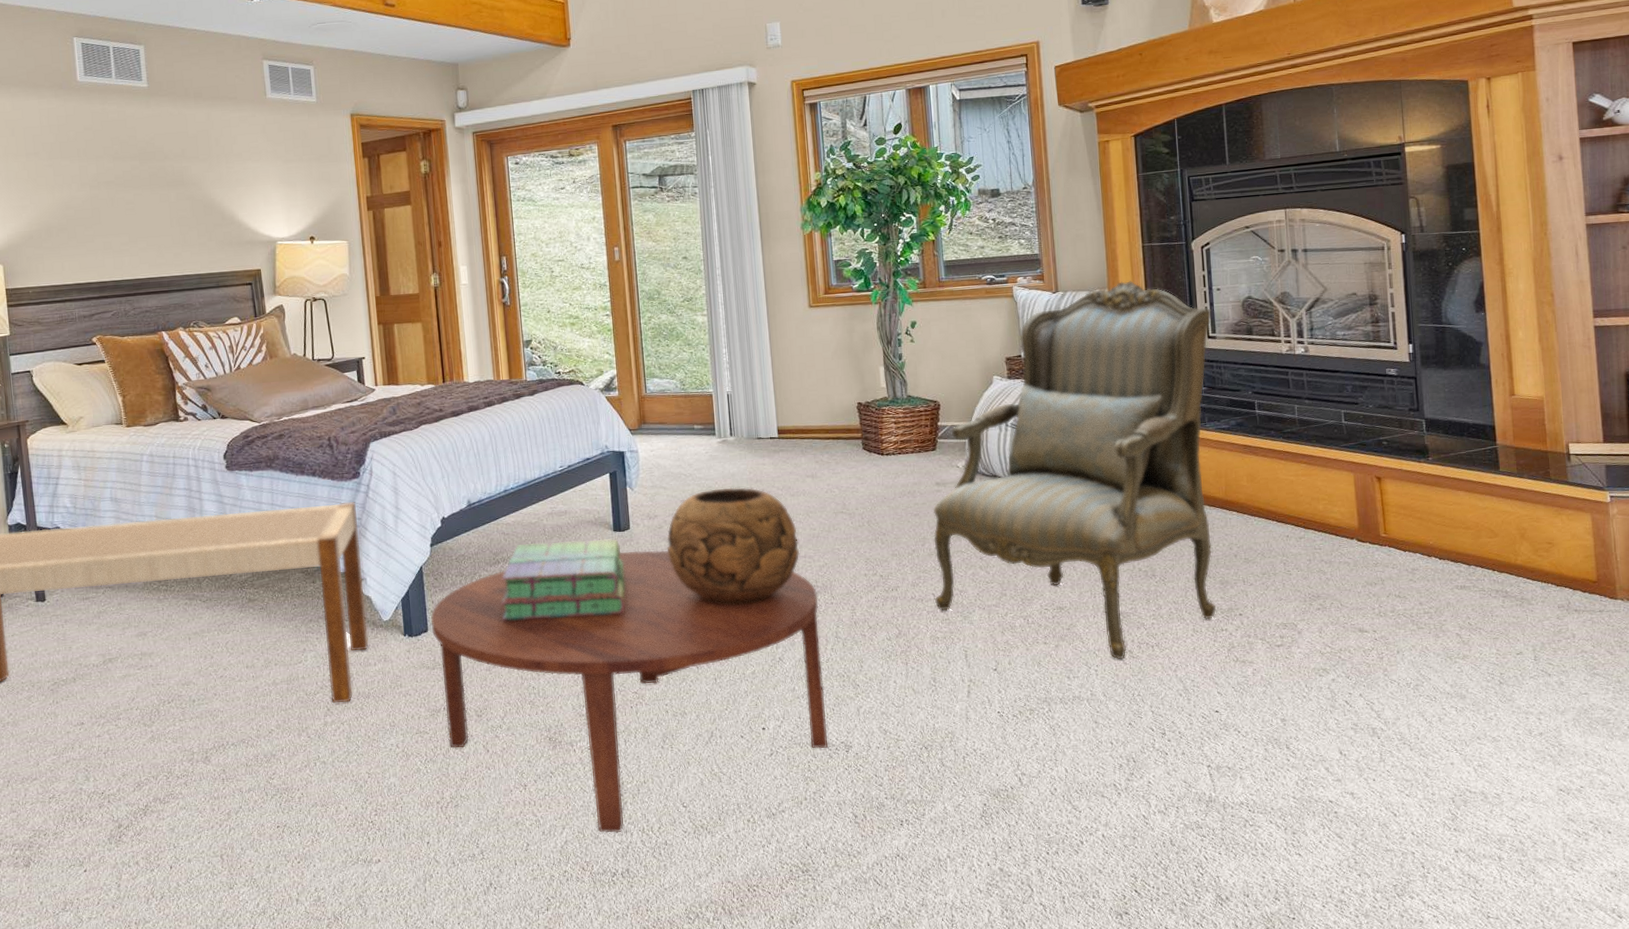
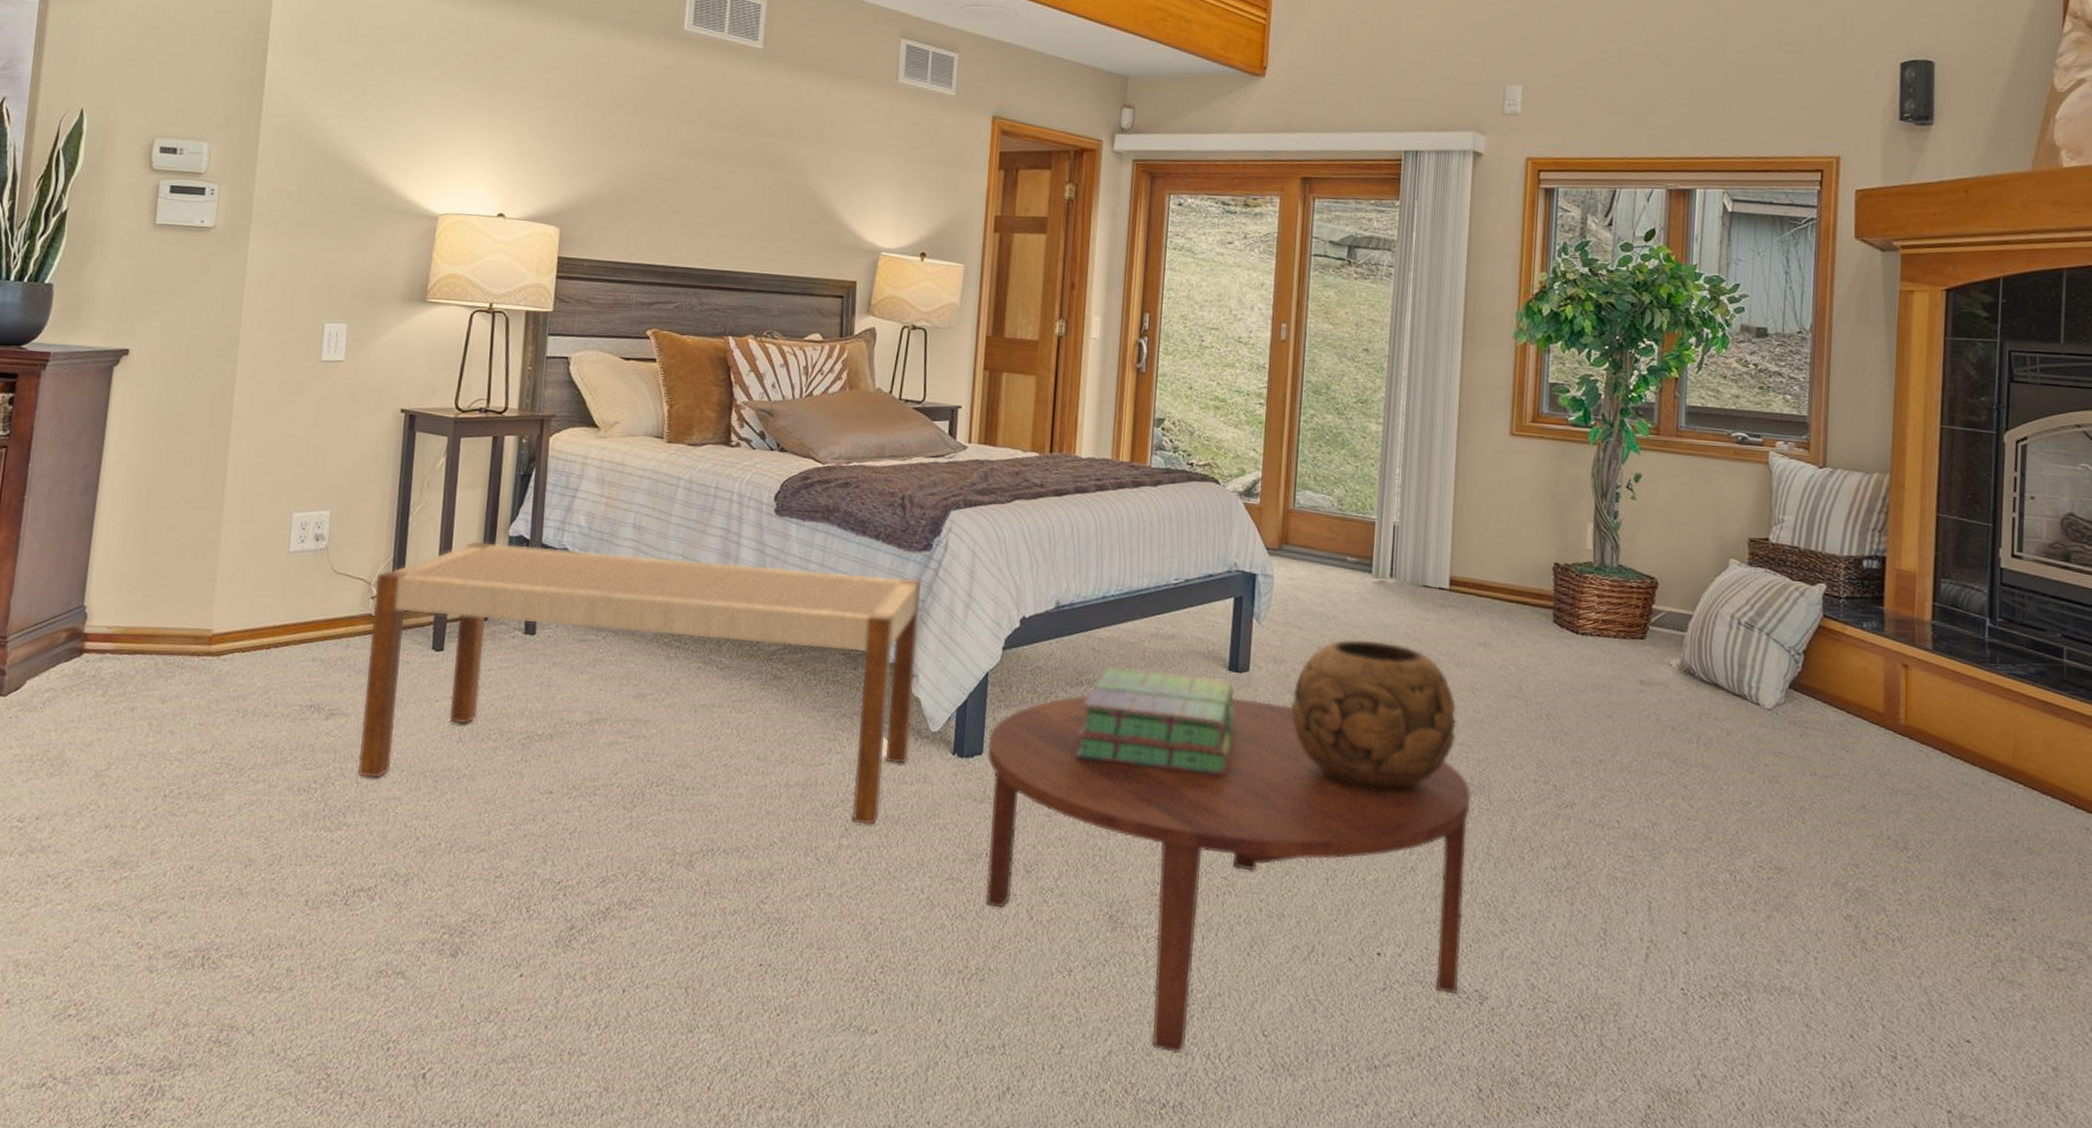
armchair: present [932,280,1217,660] -> none [1619,467,2020,950]

